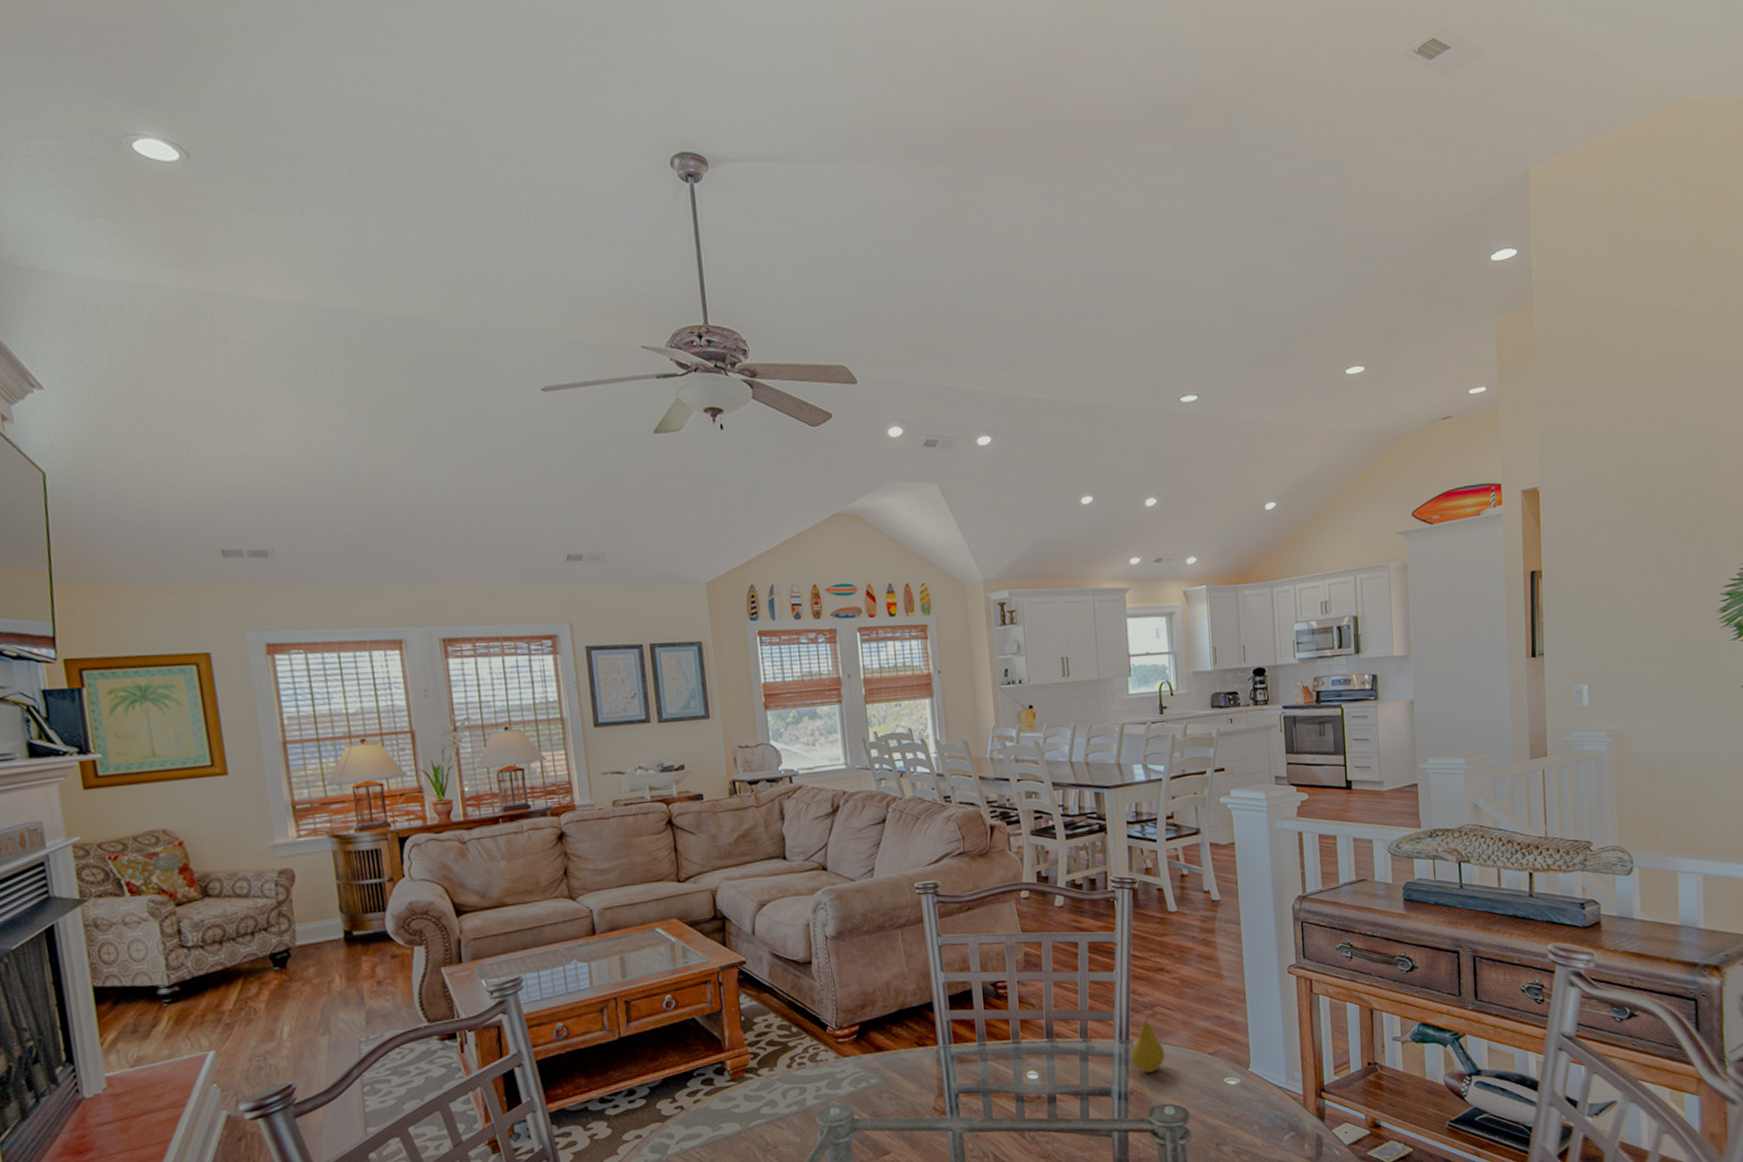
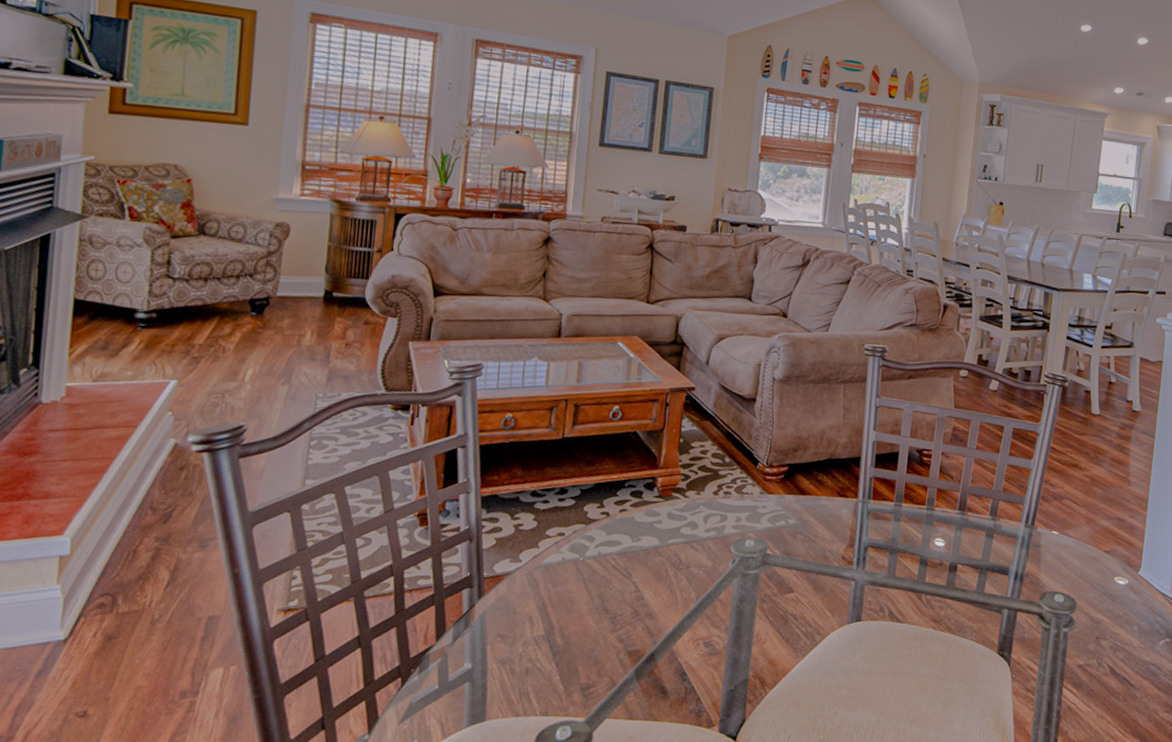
fruit: present [1130,1012,1165,1073] -> none [1032,504,1065,560]

